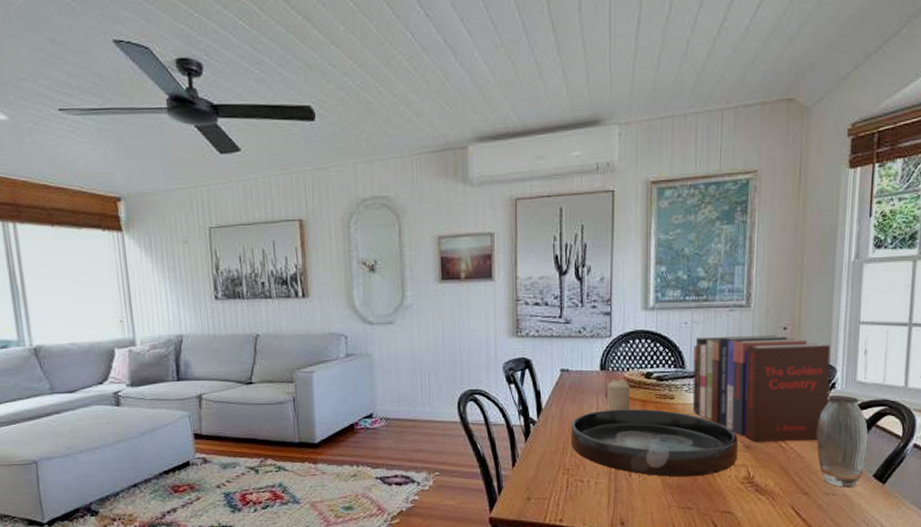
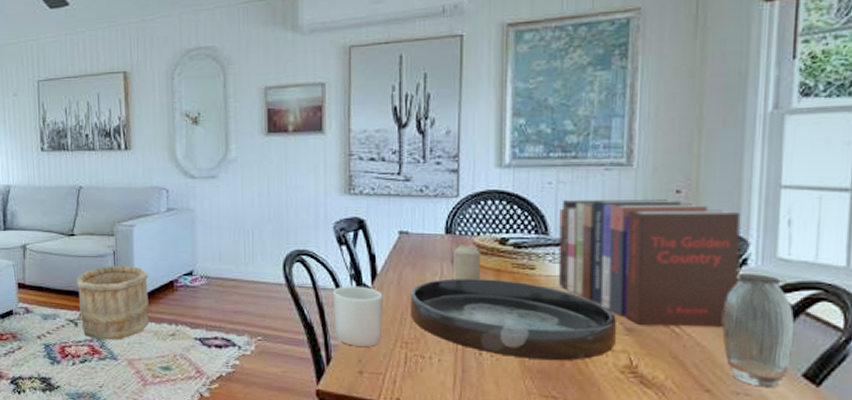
wooden bucket: none [255,411,331,485] -> present [75,265,149,340]
mug: none [503,420,548,476] -> present [332,286,383,347]

